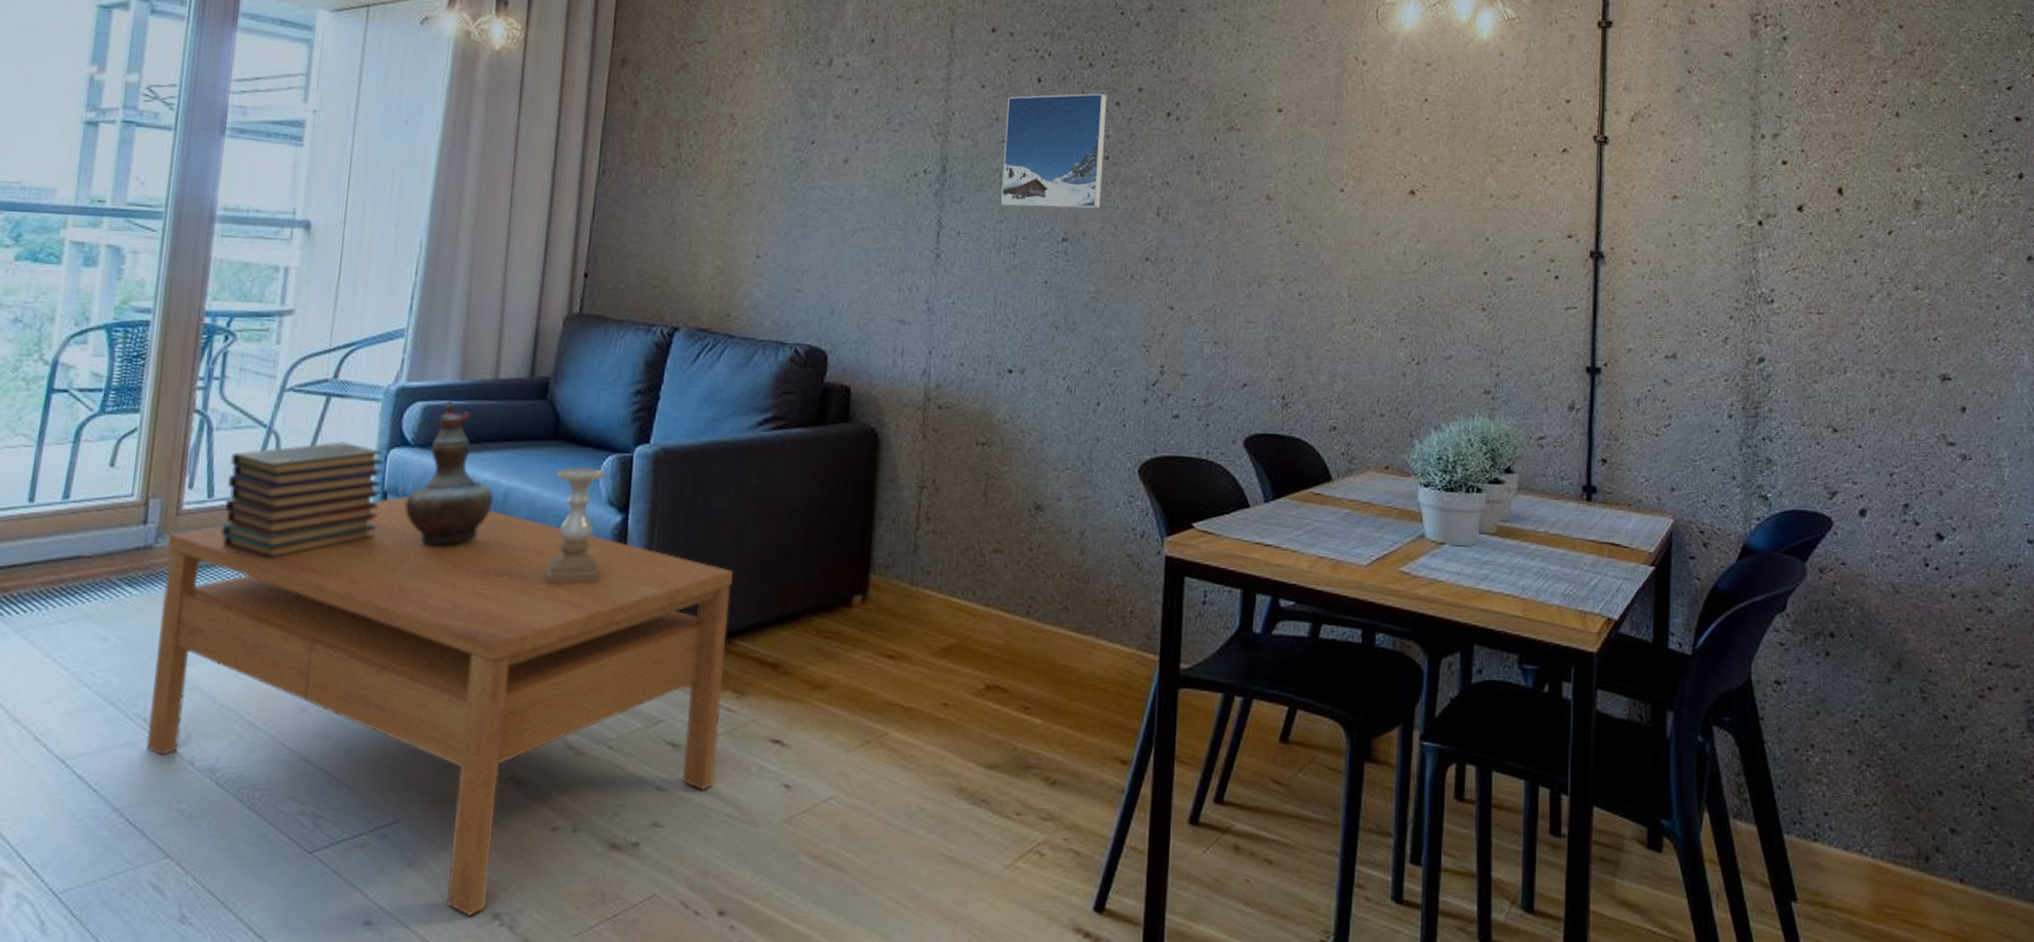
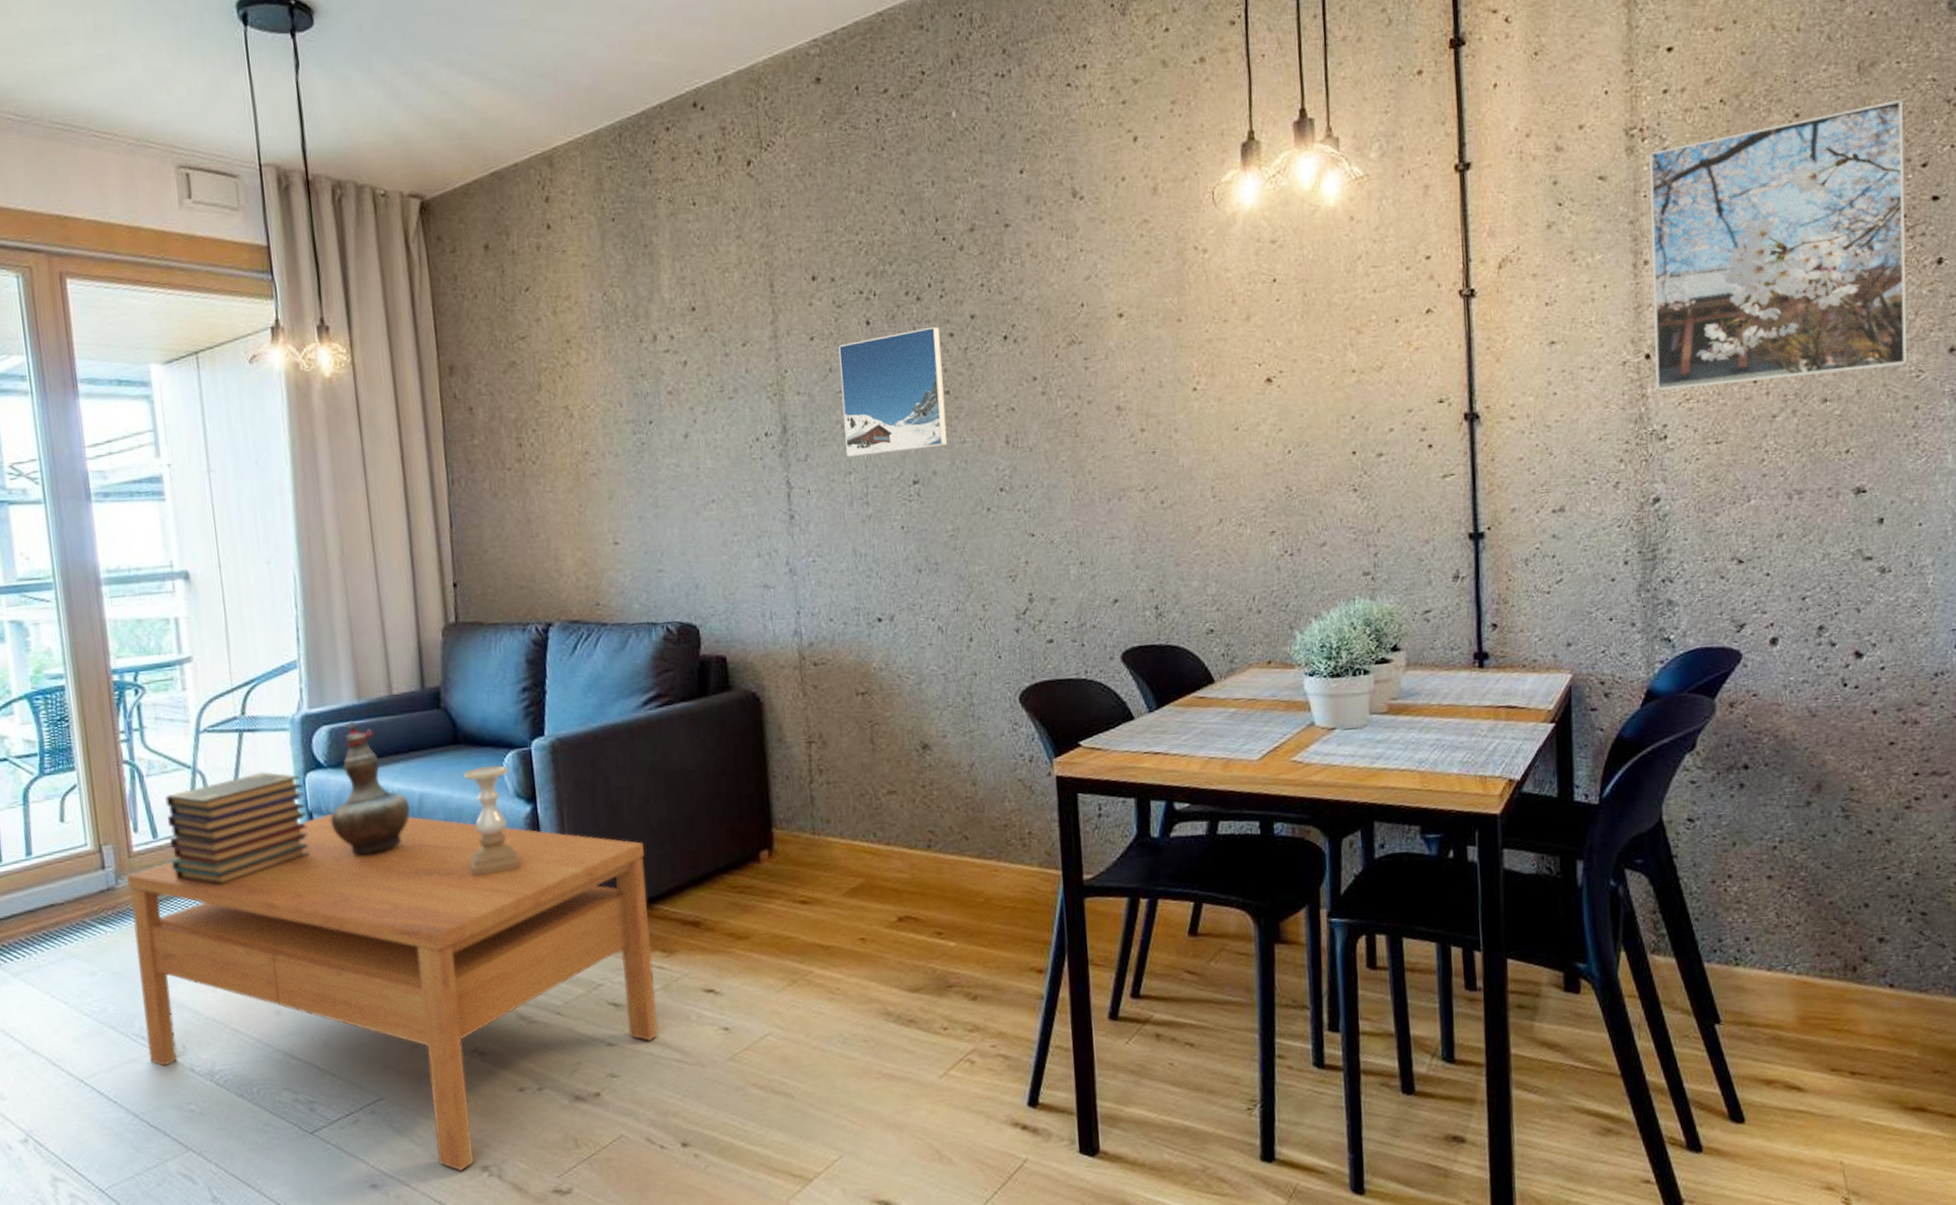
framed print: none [1766,27,1992,266] -> present [1649,100,1907,391]

